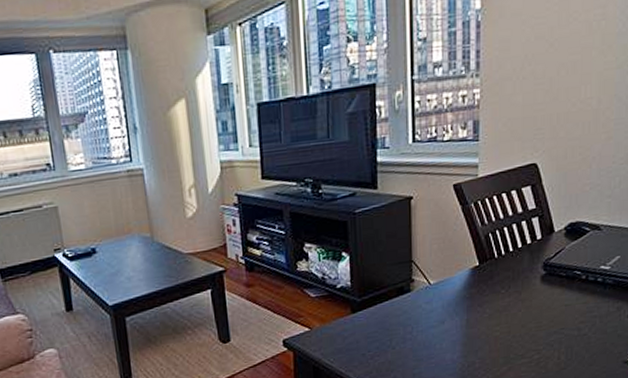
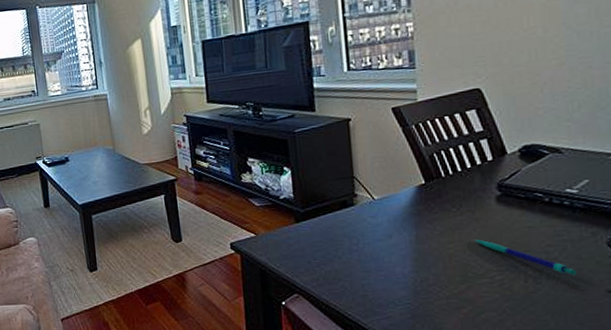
pen: none [519,320,601,350] -> present [474,239,577,276]

